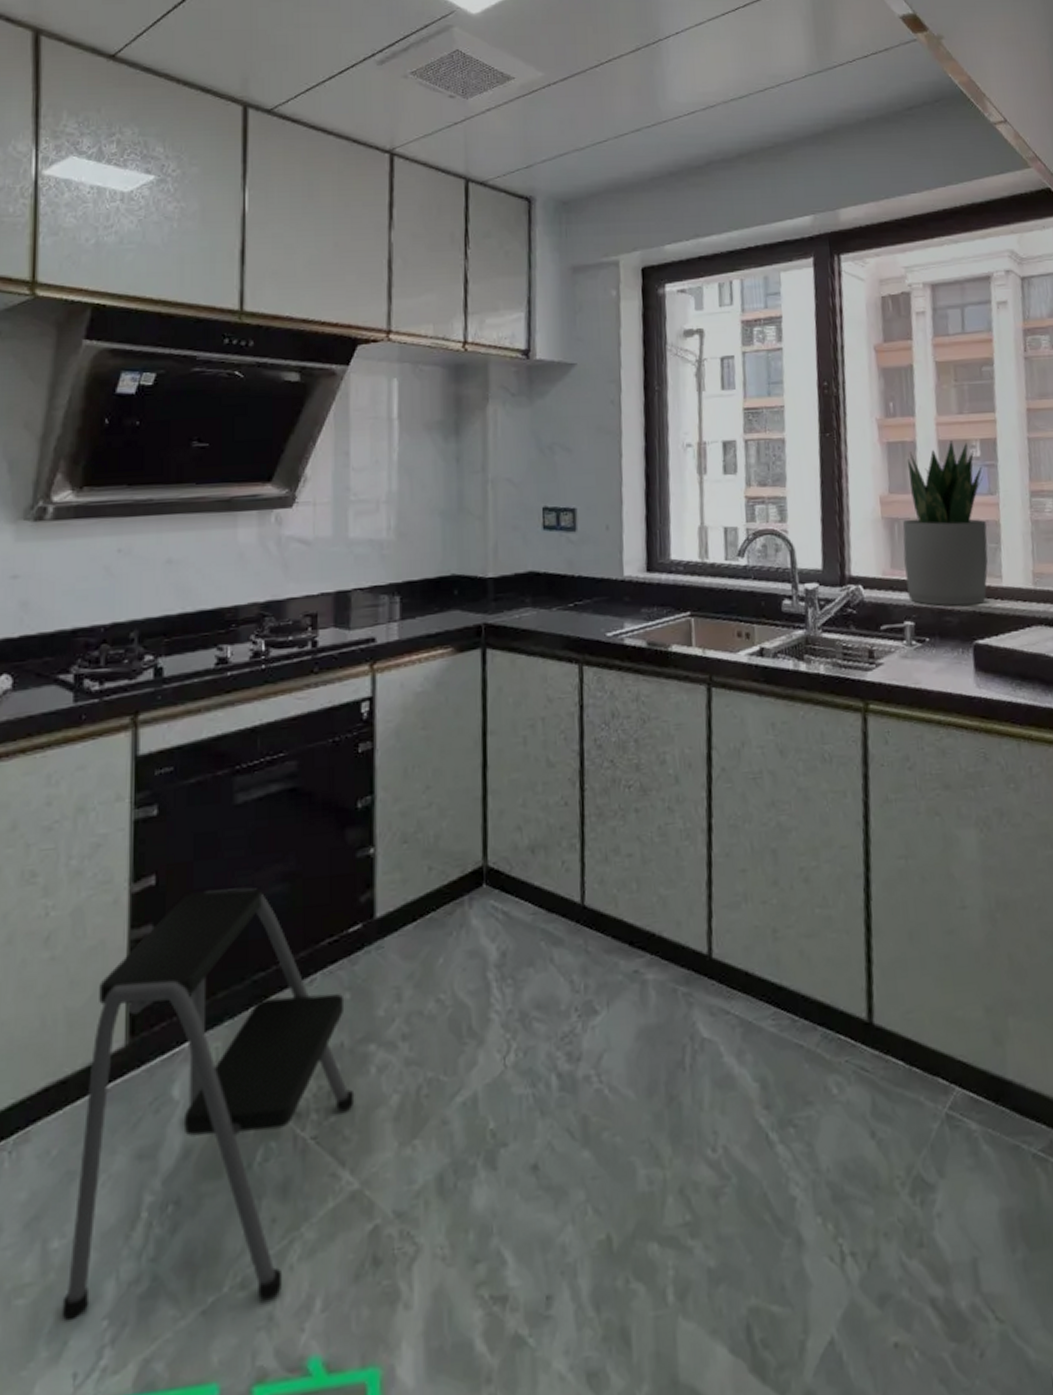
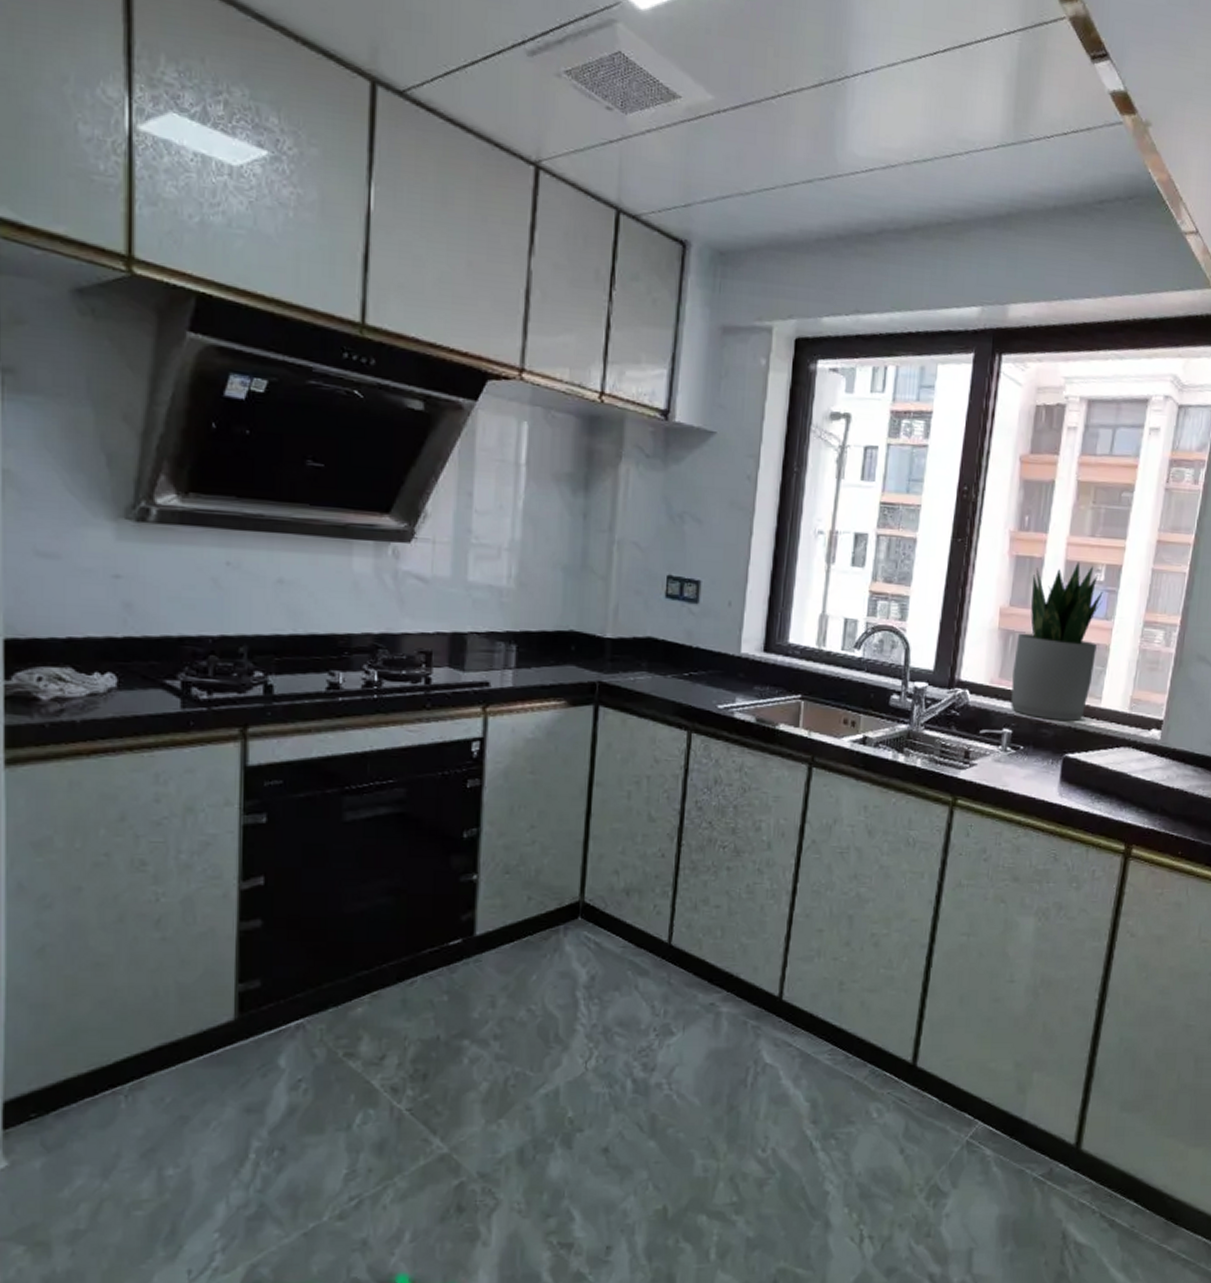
step stool: present [61,887,355,1320] -> none [177,895,448,1230]

